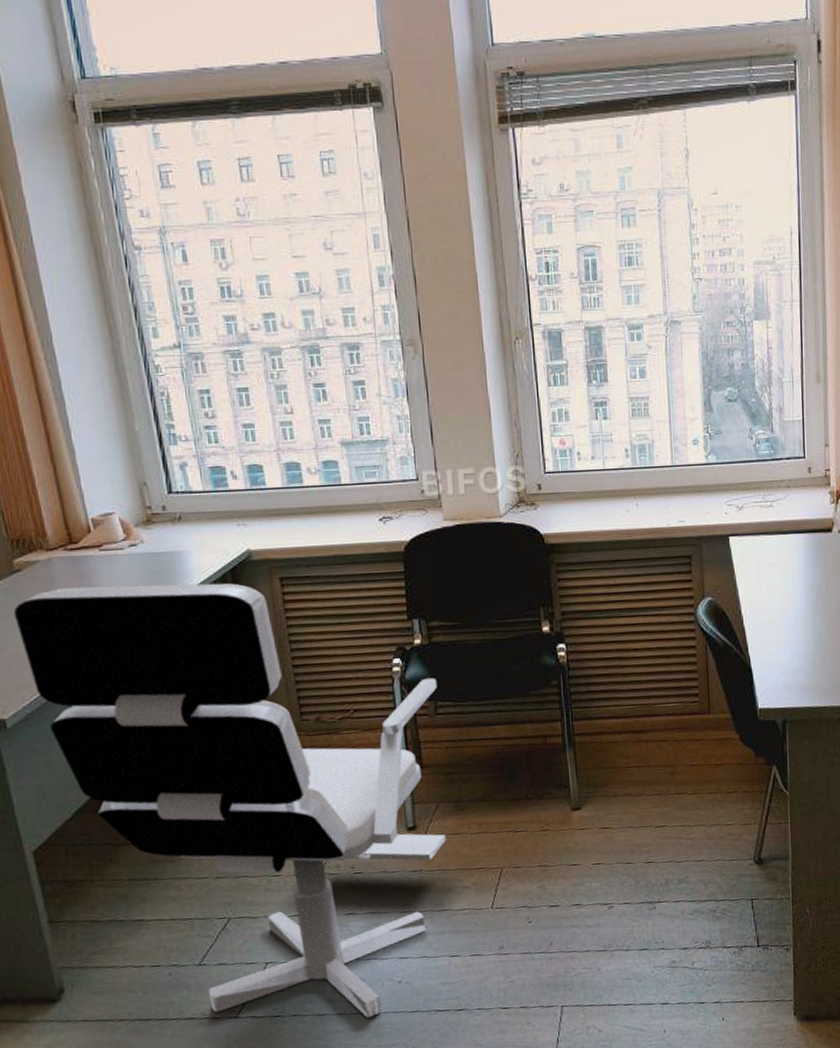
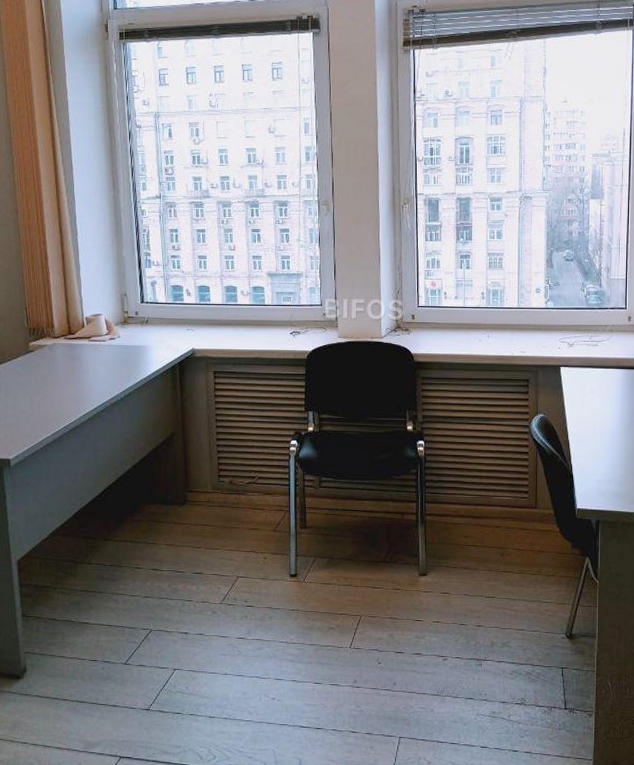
office chair: present [13,583,447,1018] -> none [25,366,323,725]

